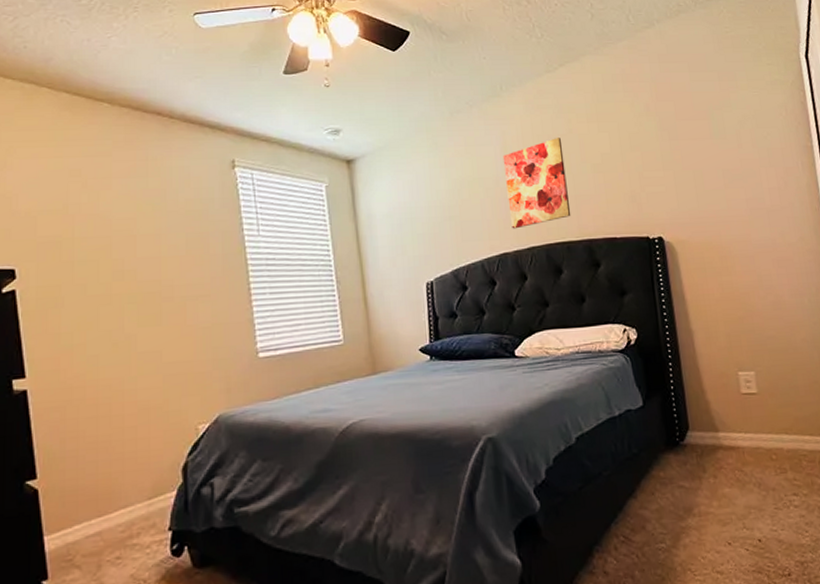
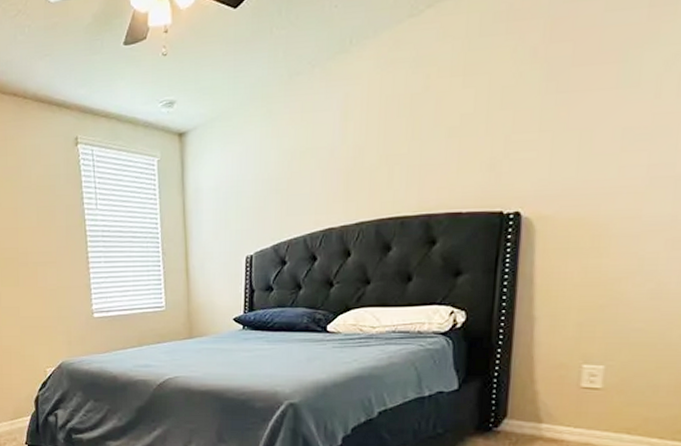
wall art: present [502,138,571,229] -> none [341,97,415,203]

